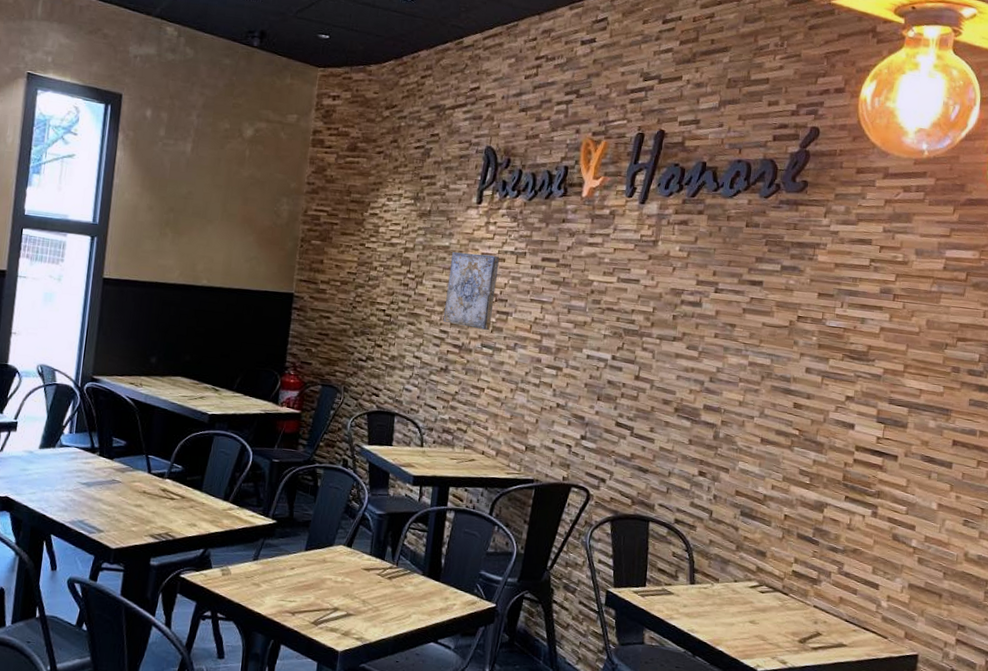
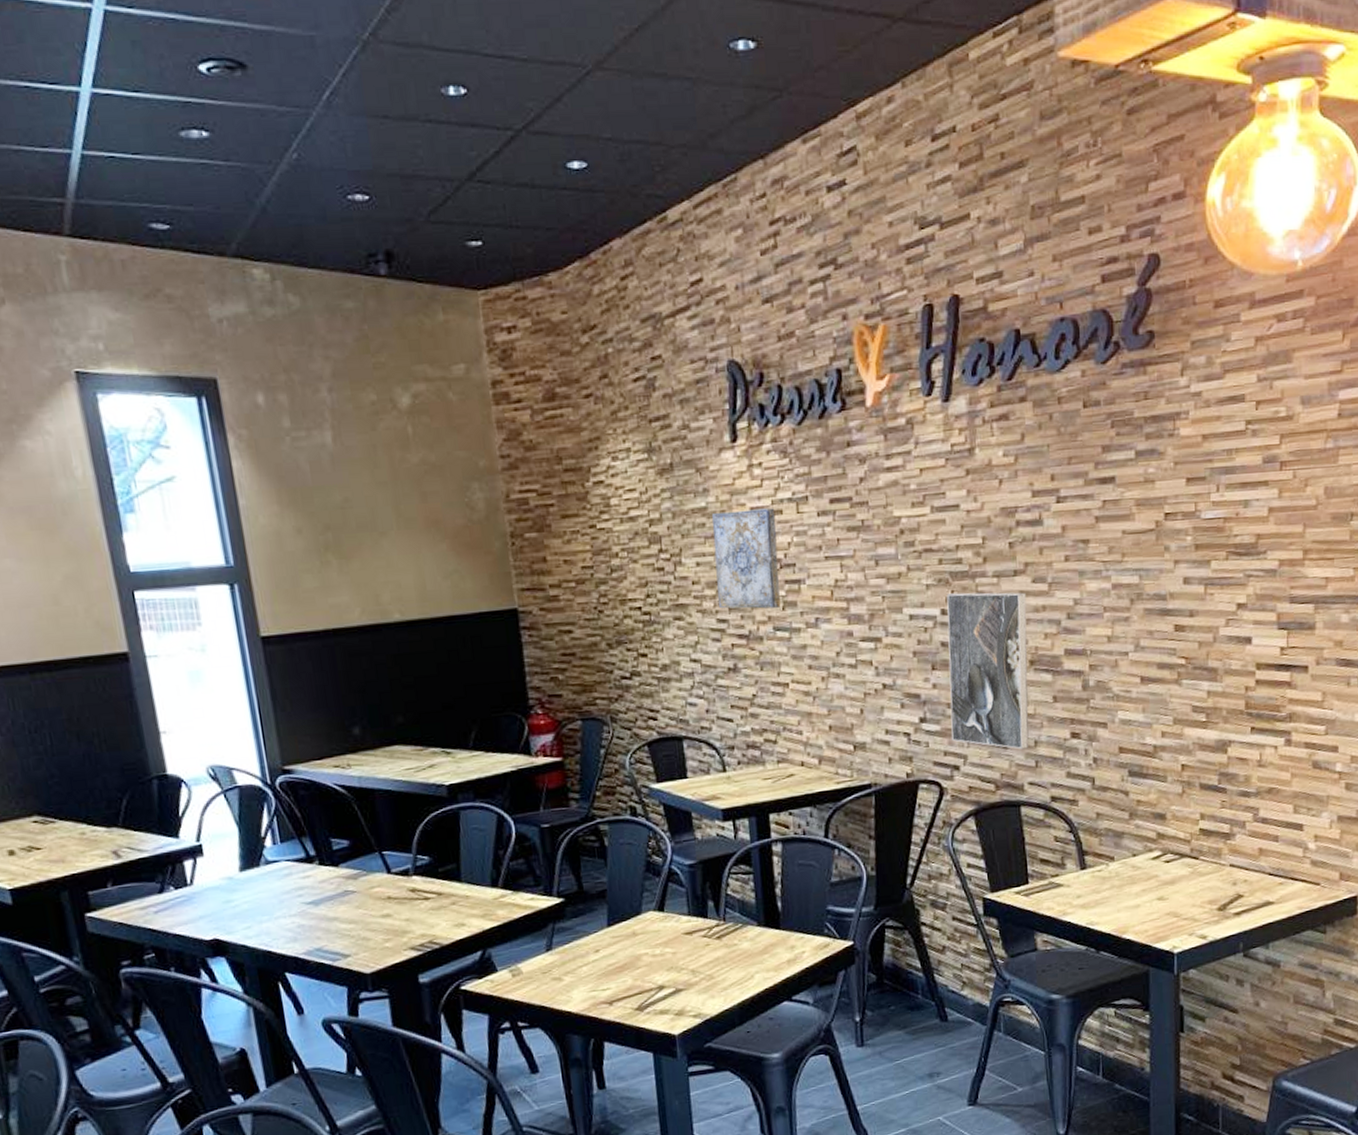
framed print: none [603,344,680,477] -> present [946,592,1029,750]

